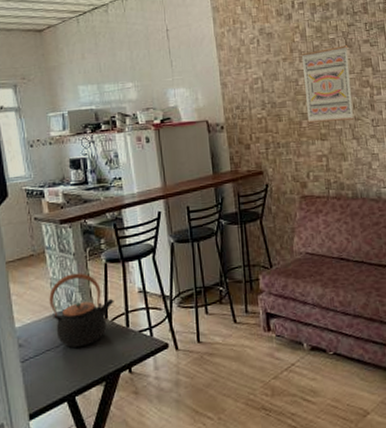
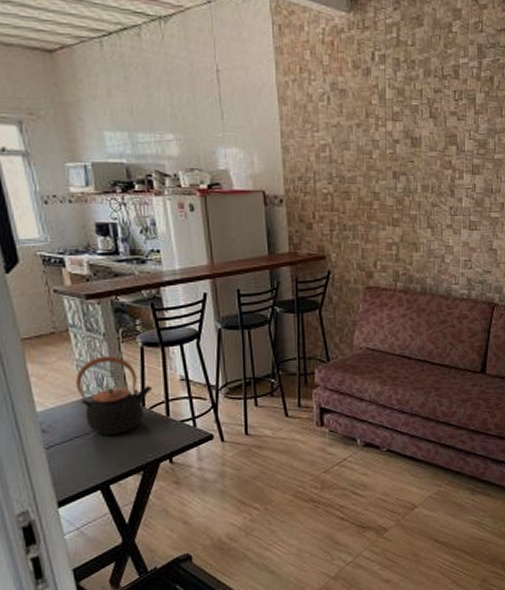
wall art: present [301,45,355,123] -> none [378,115,432,205]

